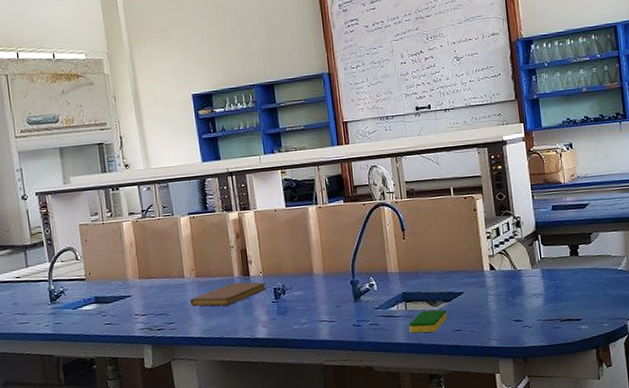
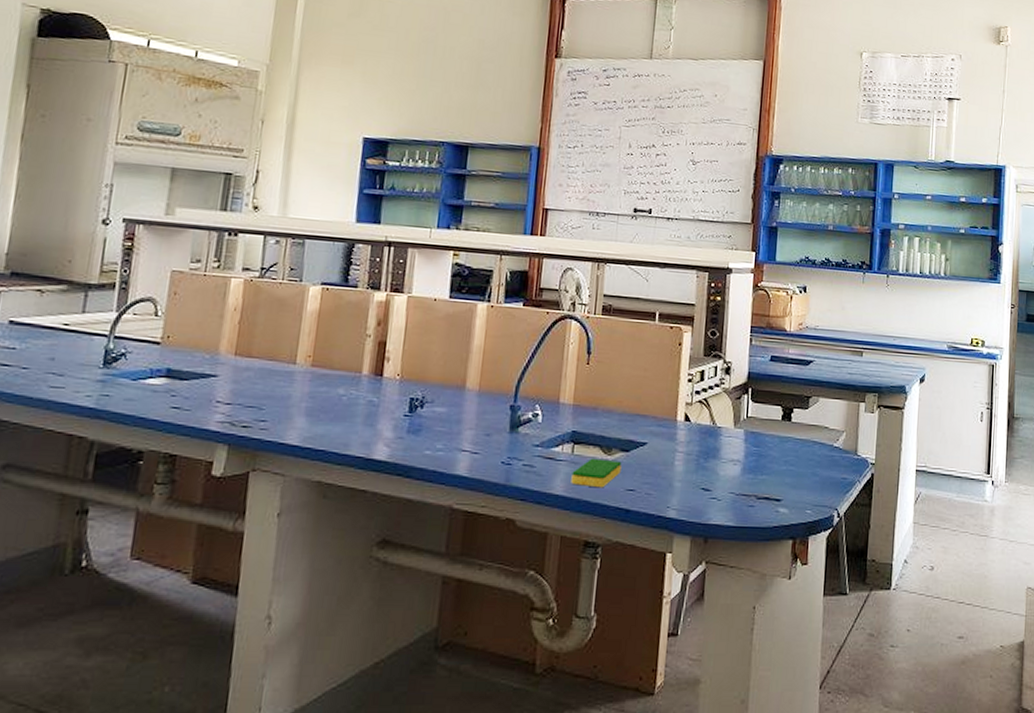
notebook: present [190,282,267,307] -> none [295,381,402,410]

